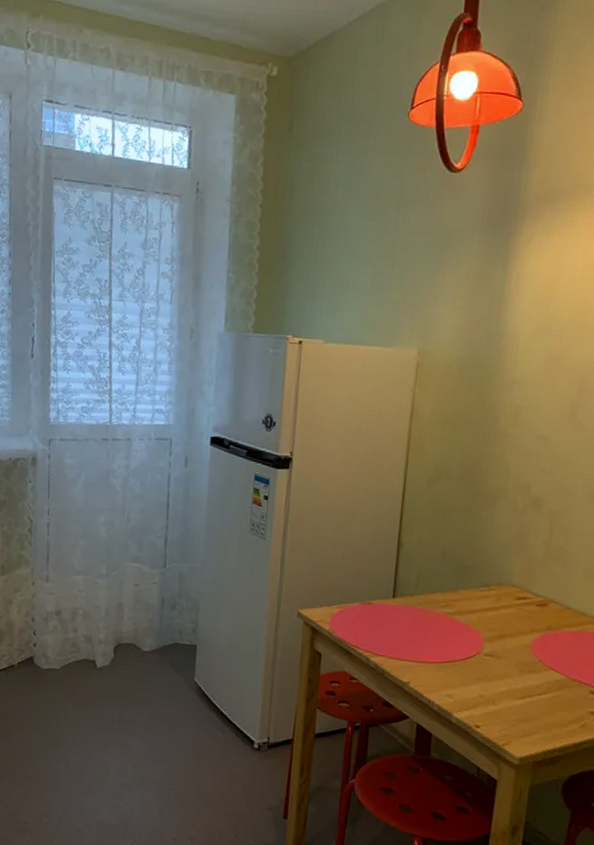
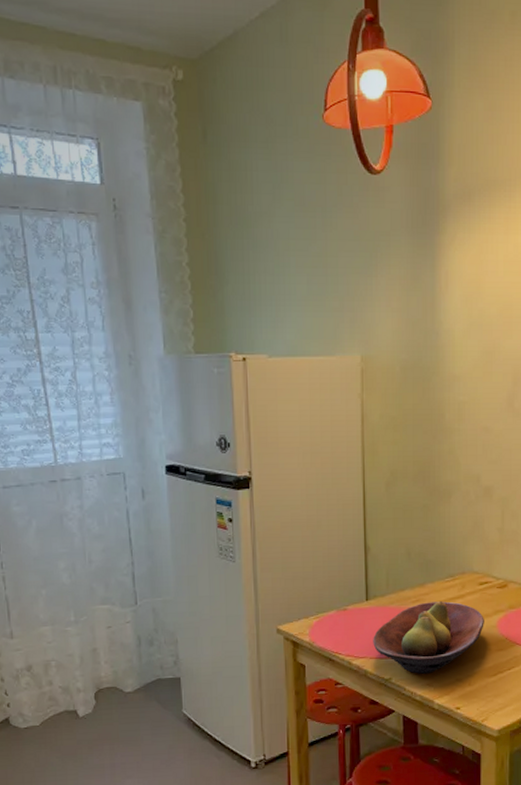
fruit bowl: none [394,609,518,684] -> present [373,601,484,674]

